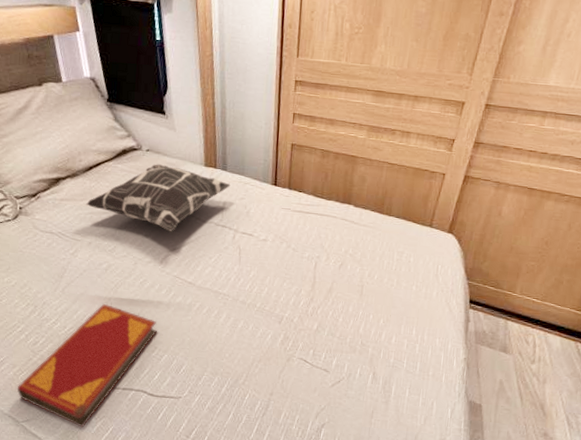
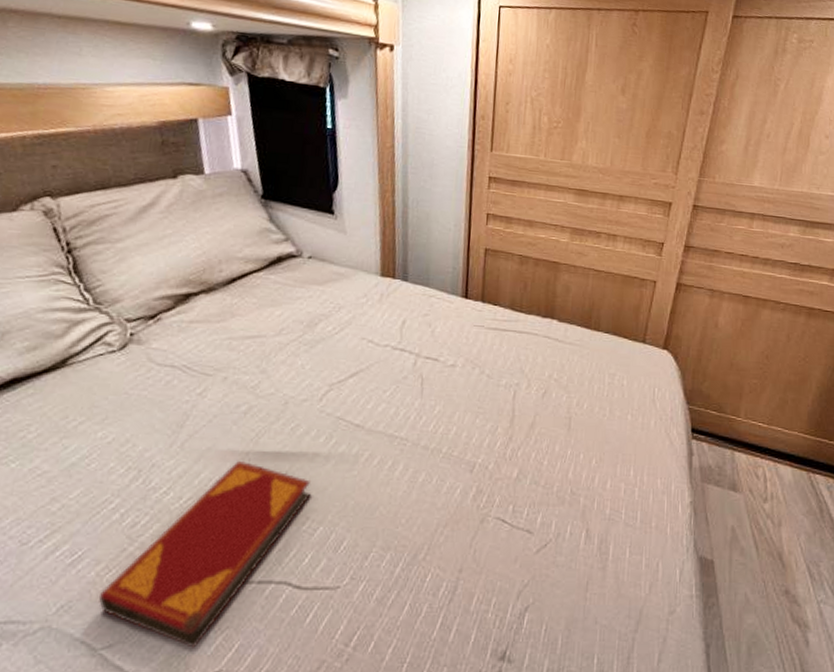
decorative pillow: present [86,164,231,232] -> none [224,274,412,359]

